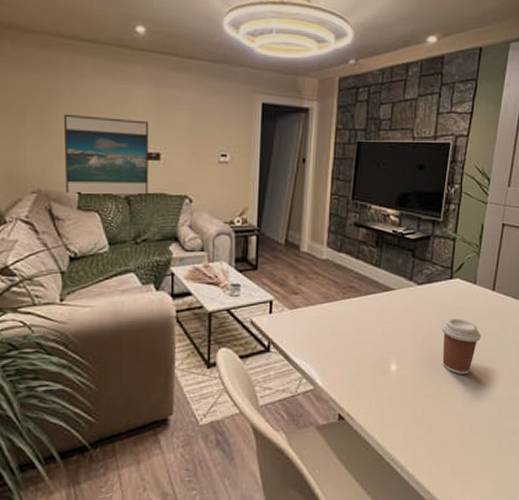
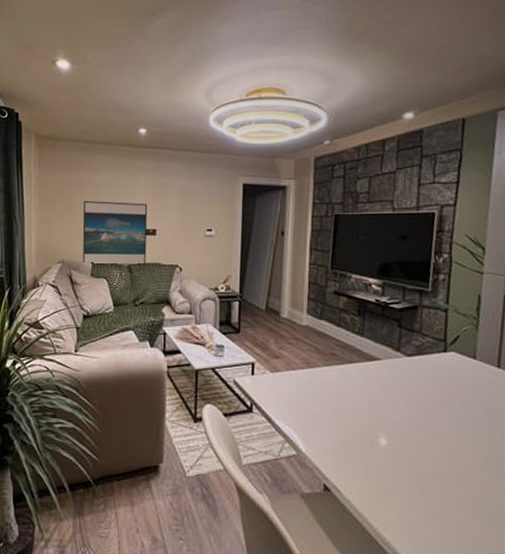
coffee cup: present [441,317,482,374] -> none [436,394,488,458]

